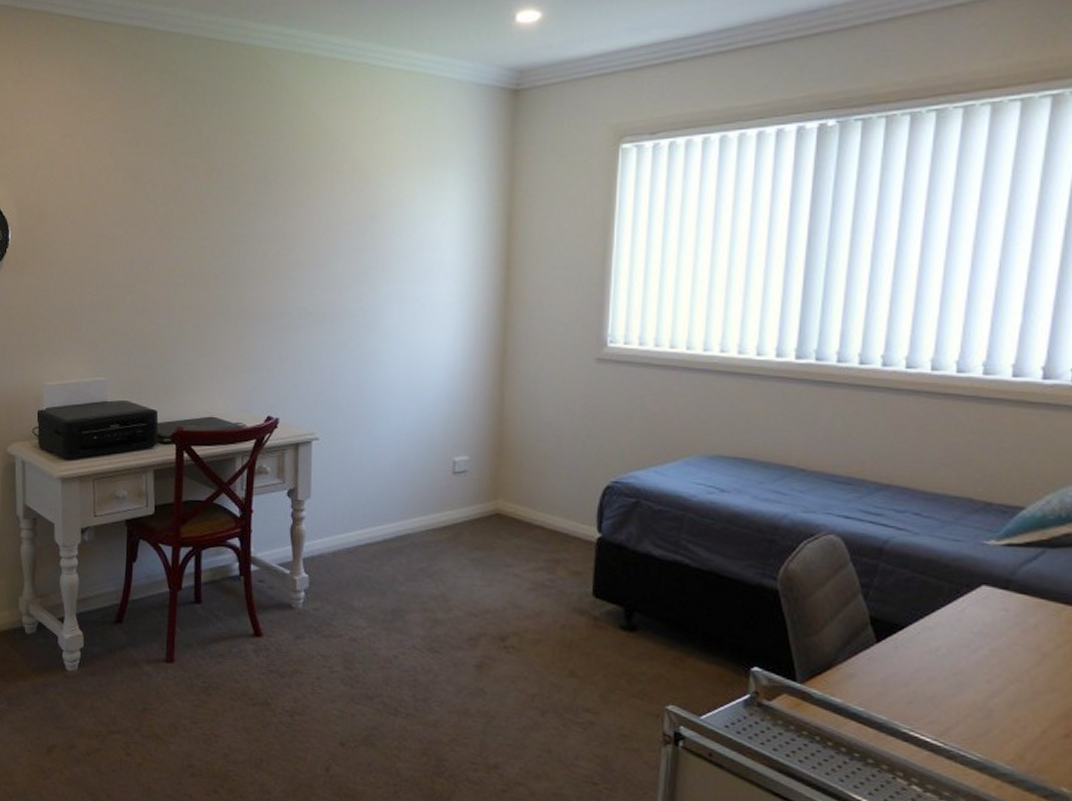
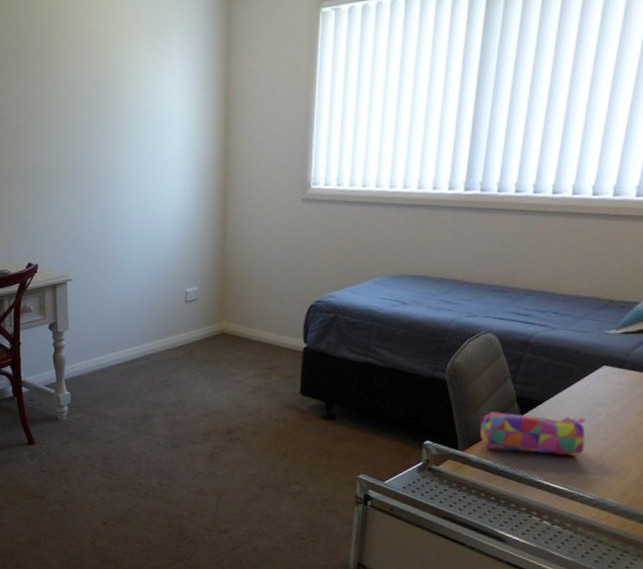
pencil case: none [824,635,964,702] -> present [480,412,587,456]

